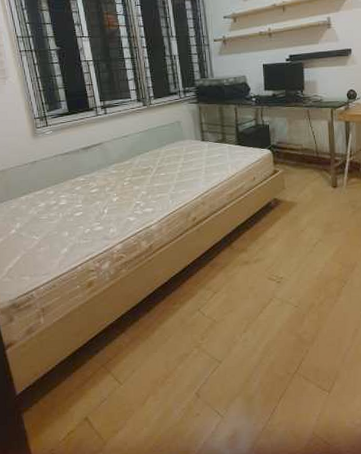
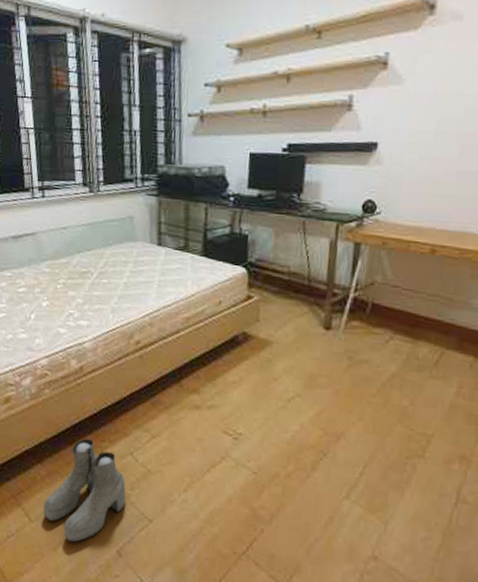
boots: none [130,304,199,394] -> present [43,438,126,543]

